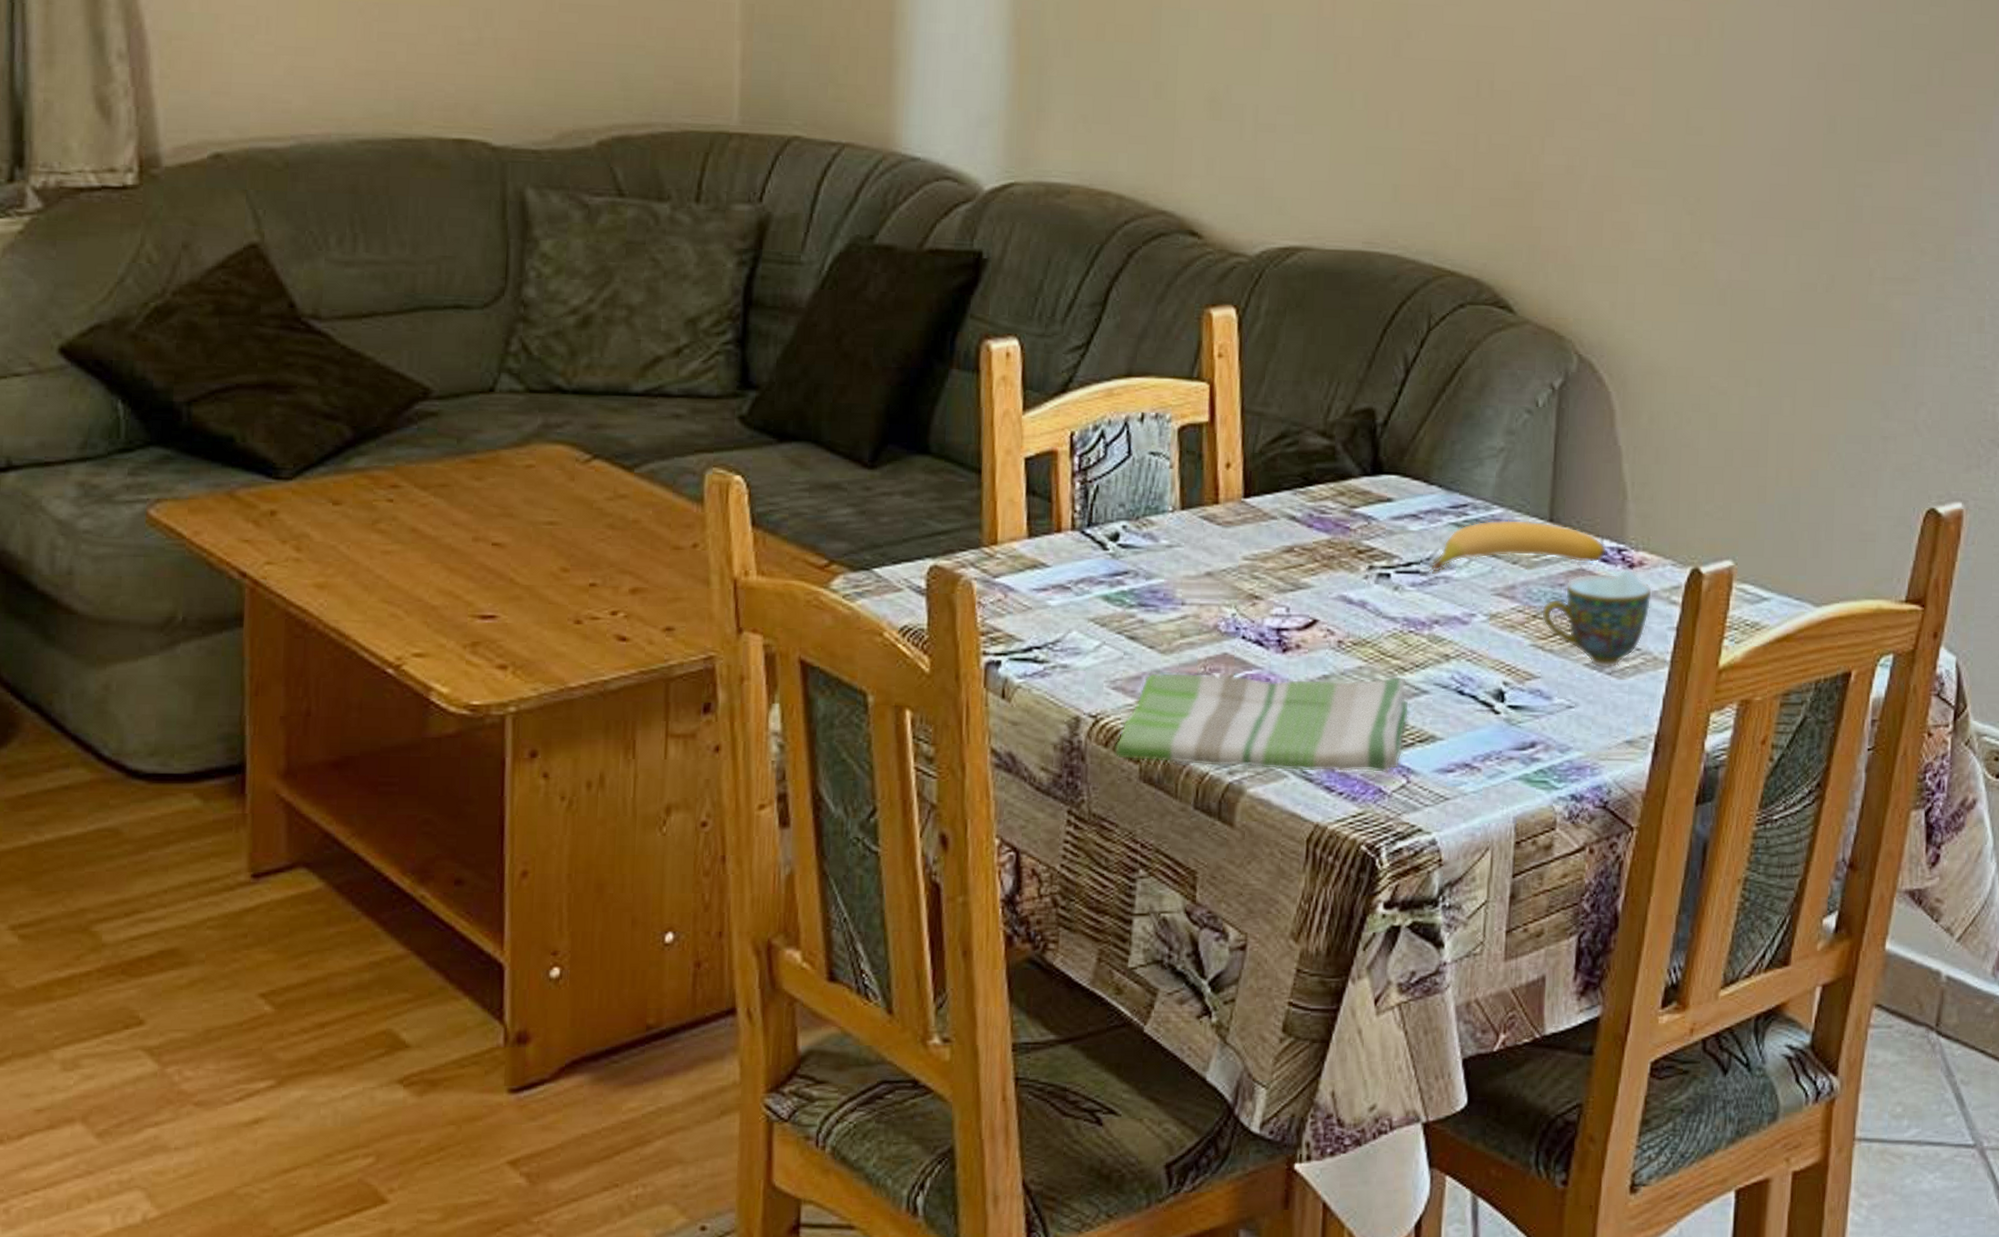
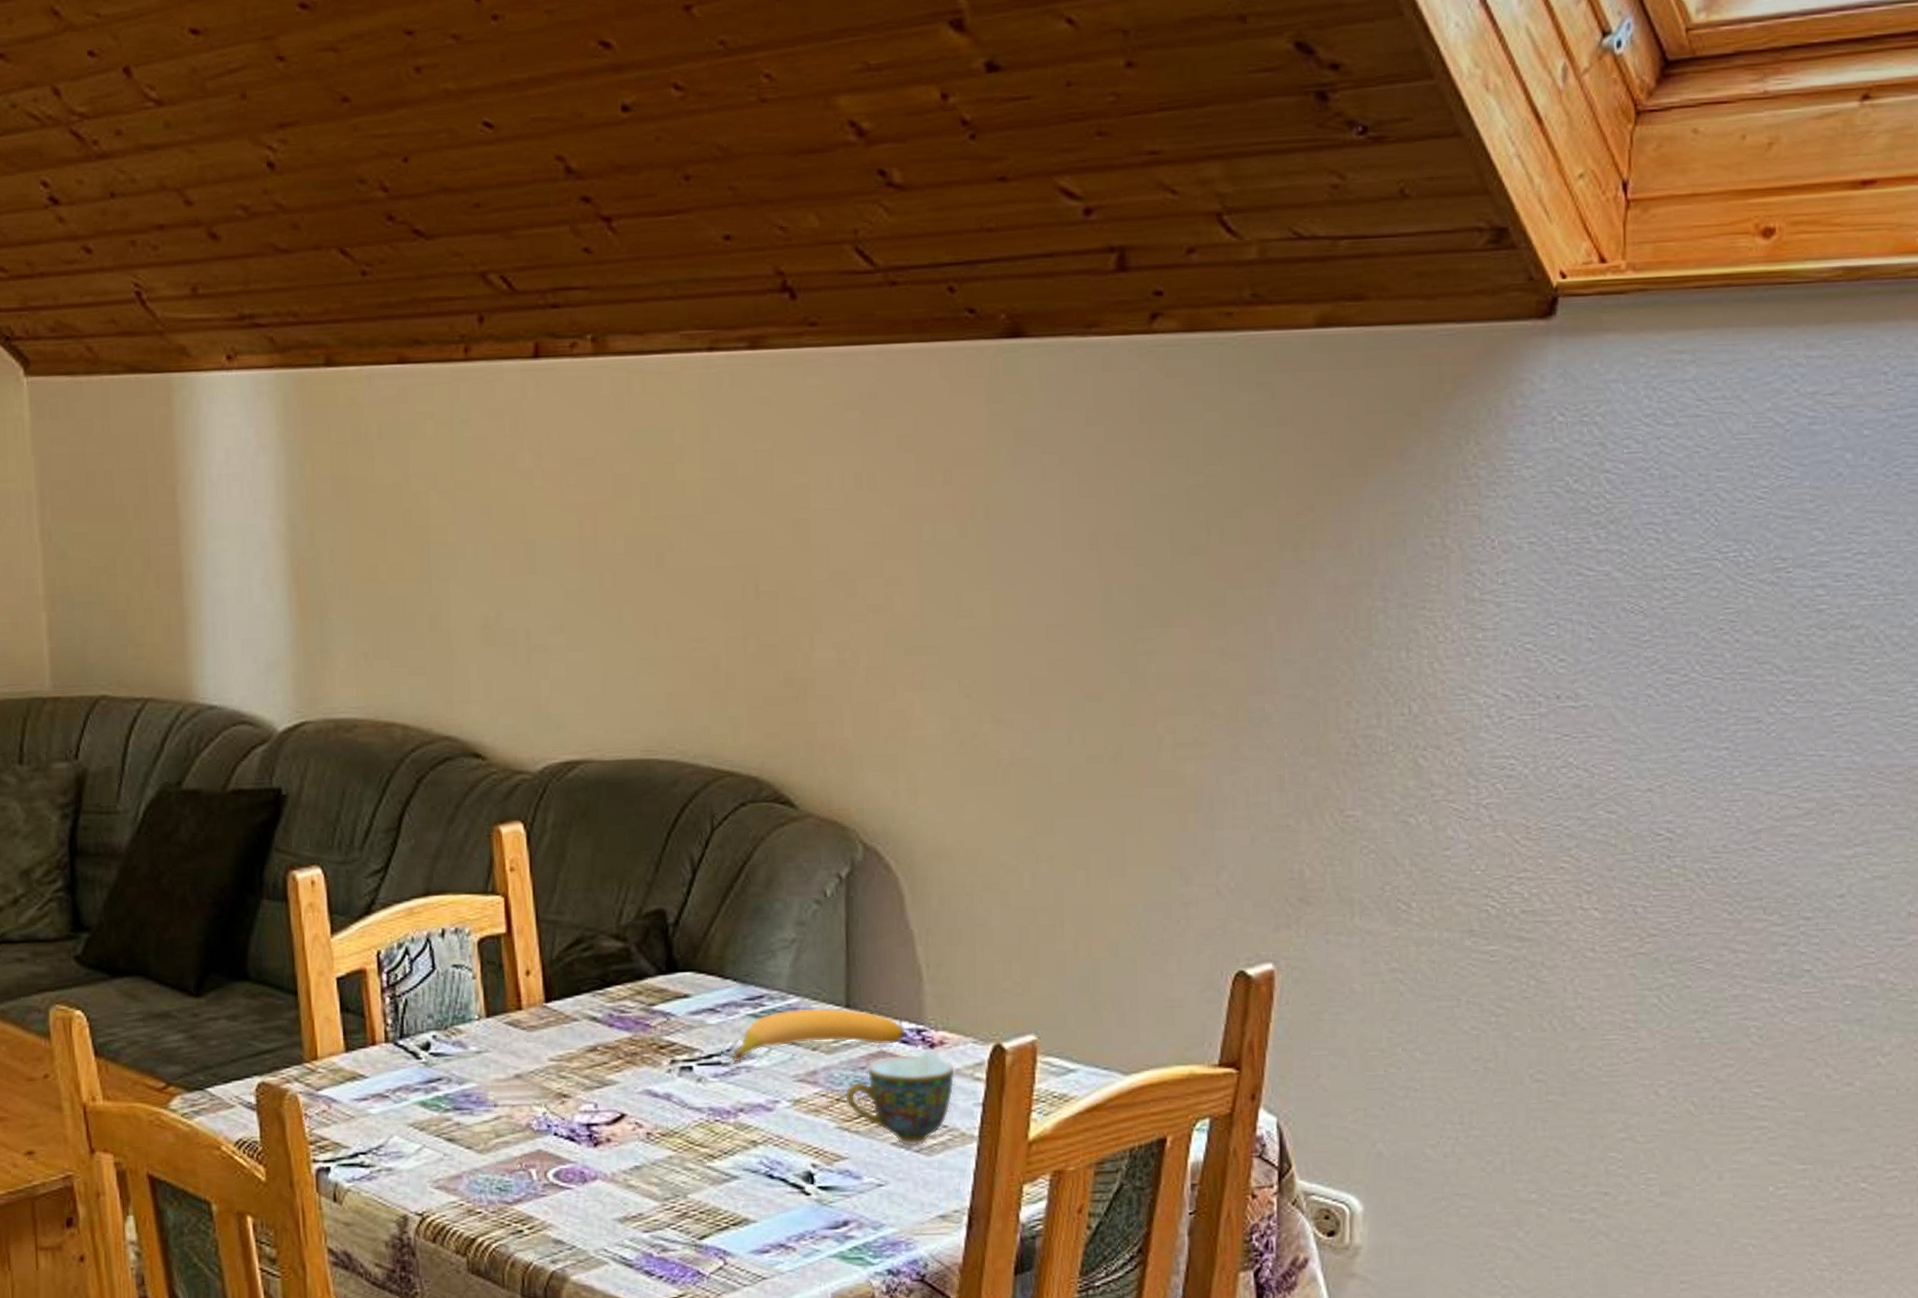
dish towel: present [1114,672,1410,773] -> none [442,1163,722,1258]

